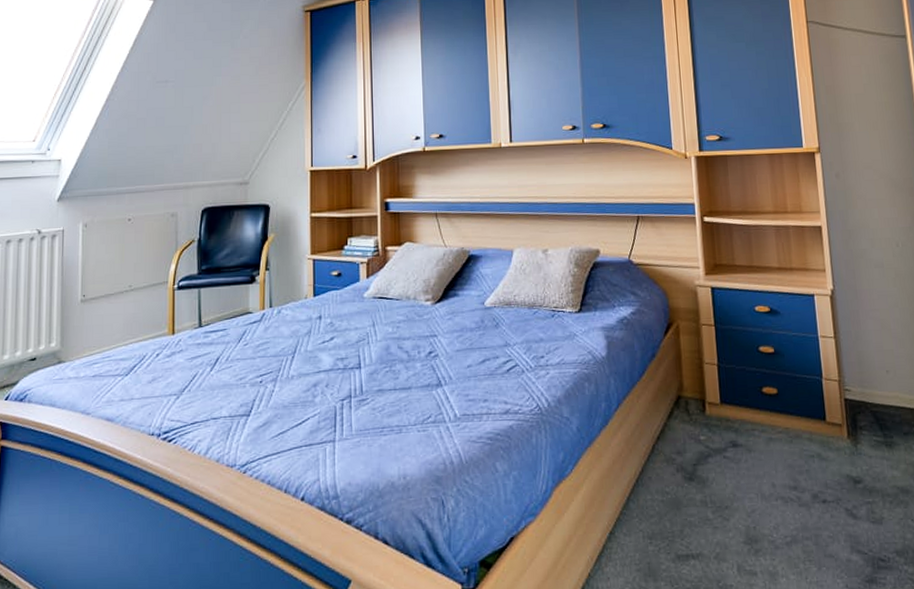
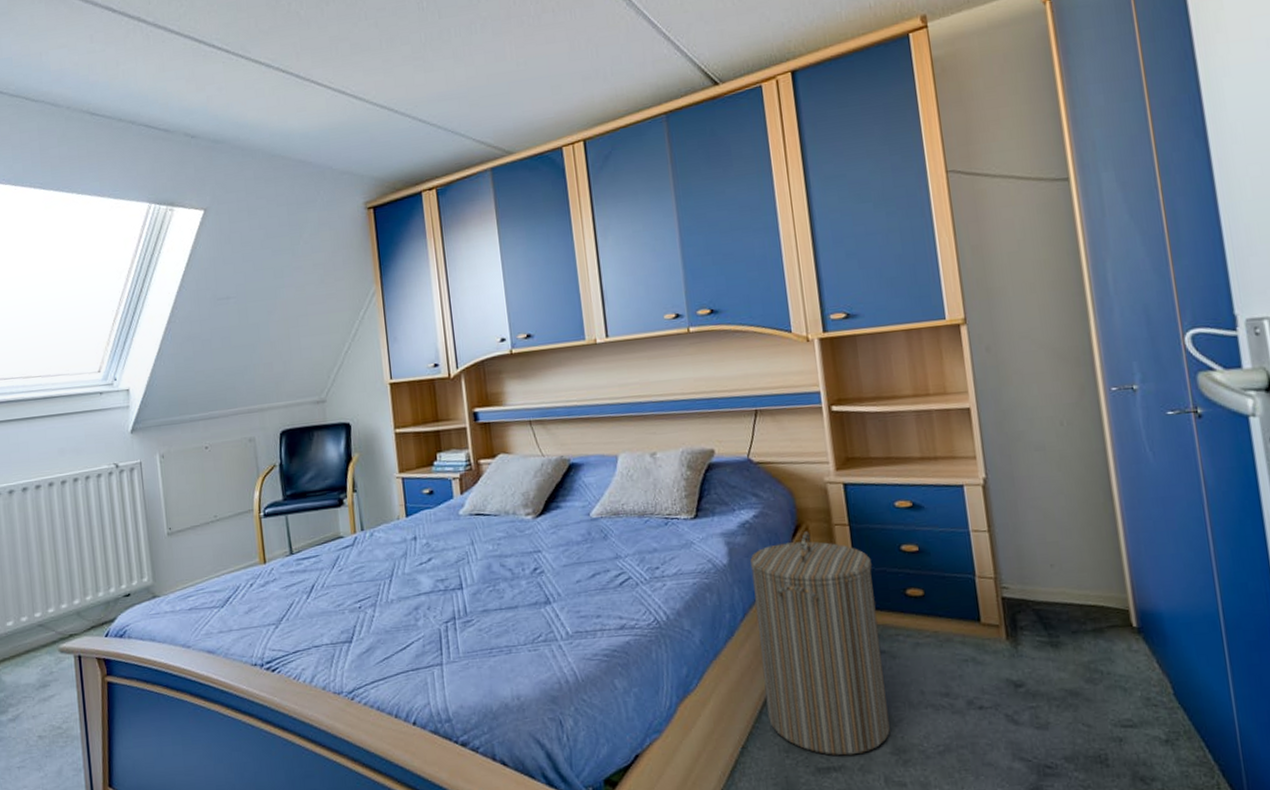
laundry hamper: none [626,329,744,544] -> present [750,531,890,756]

